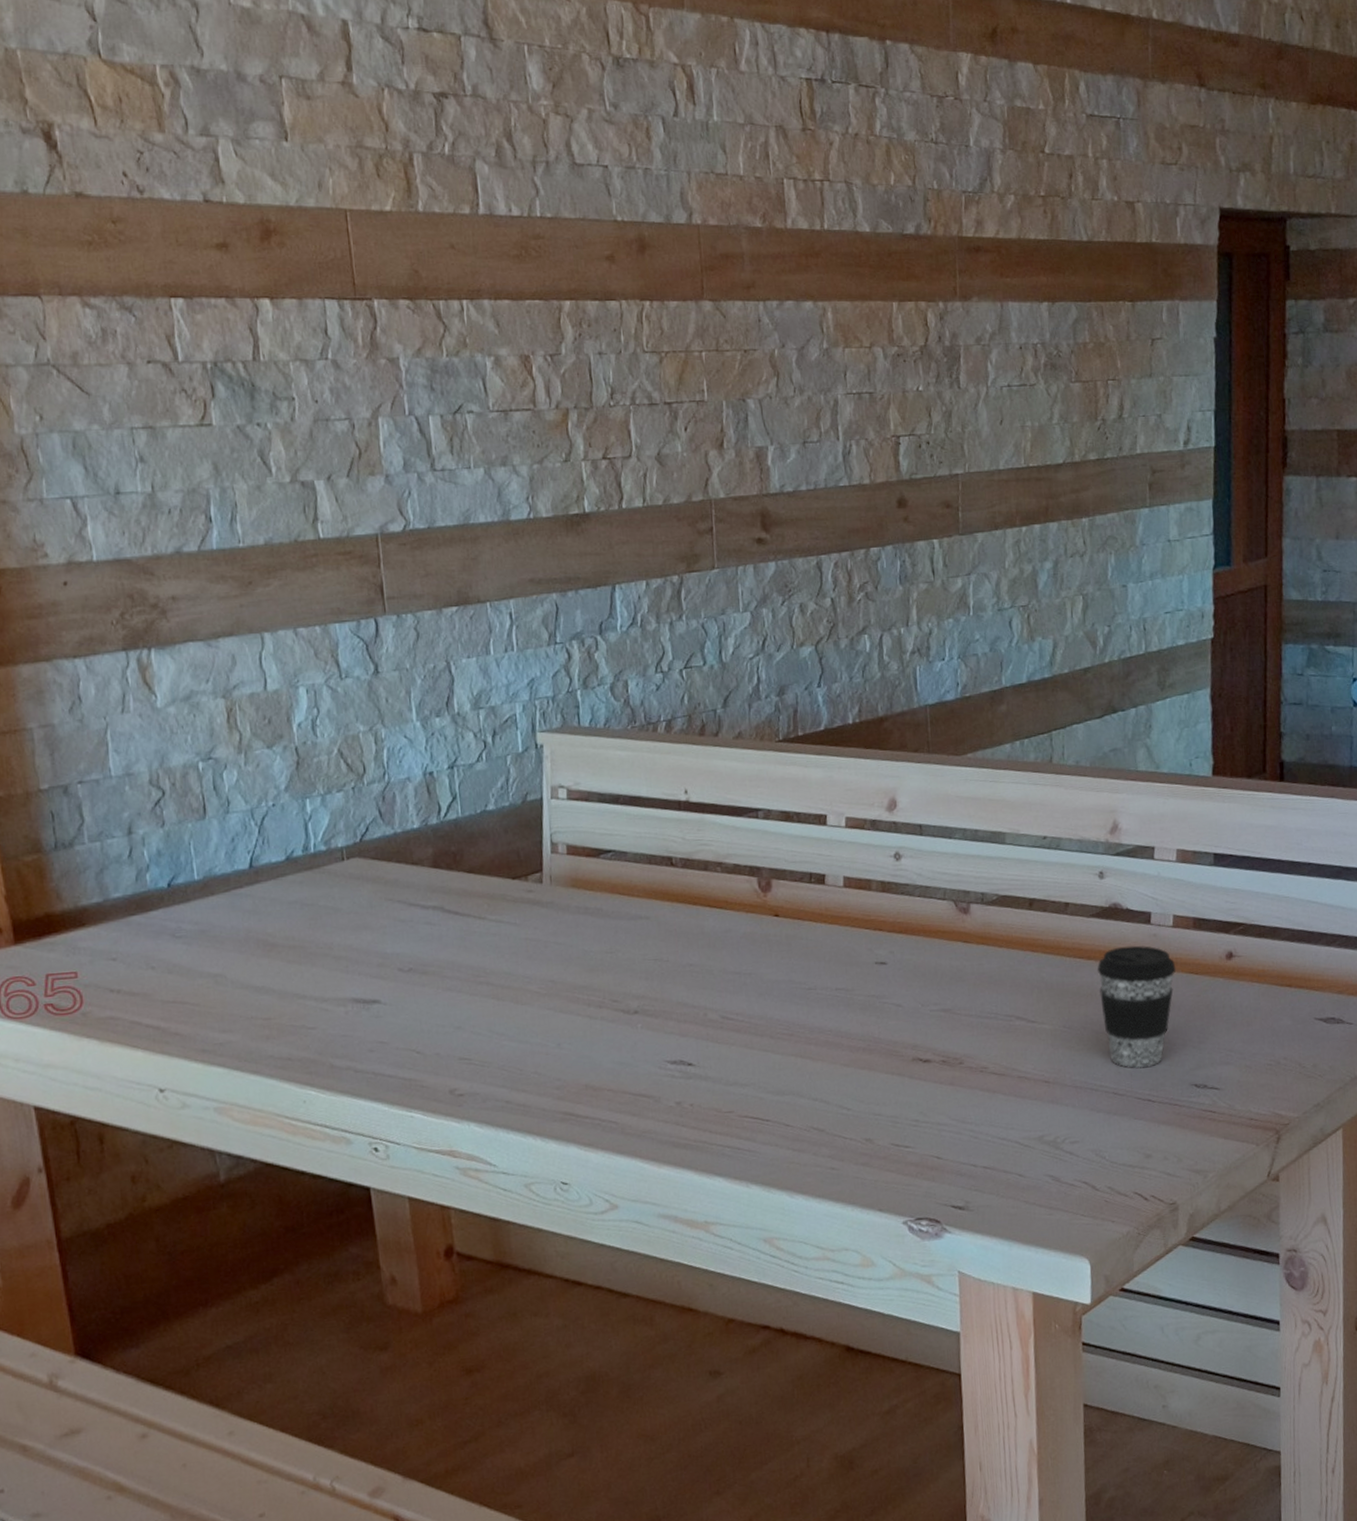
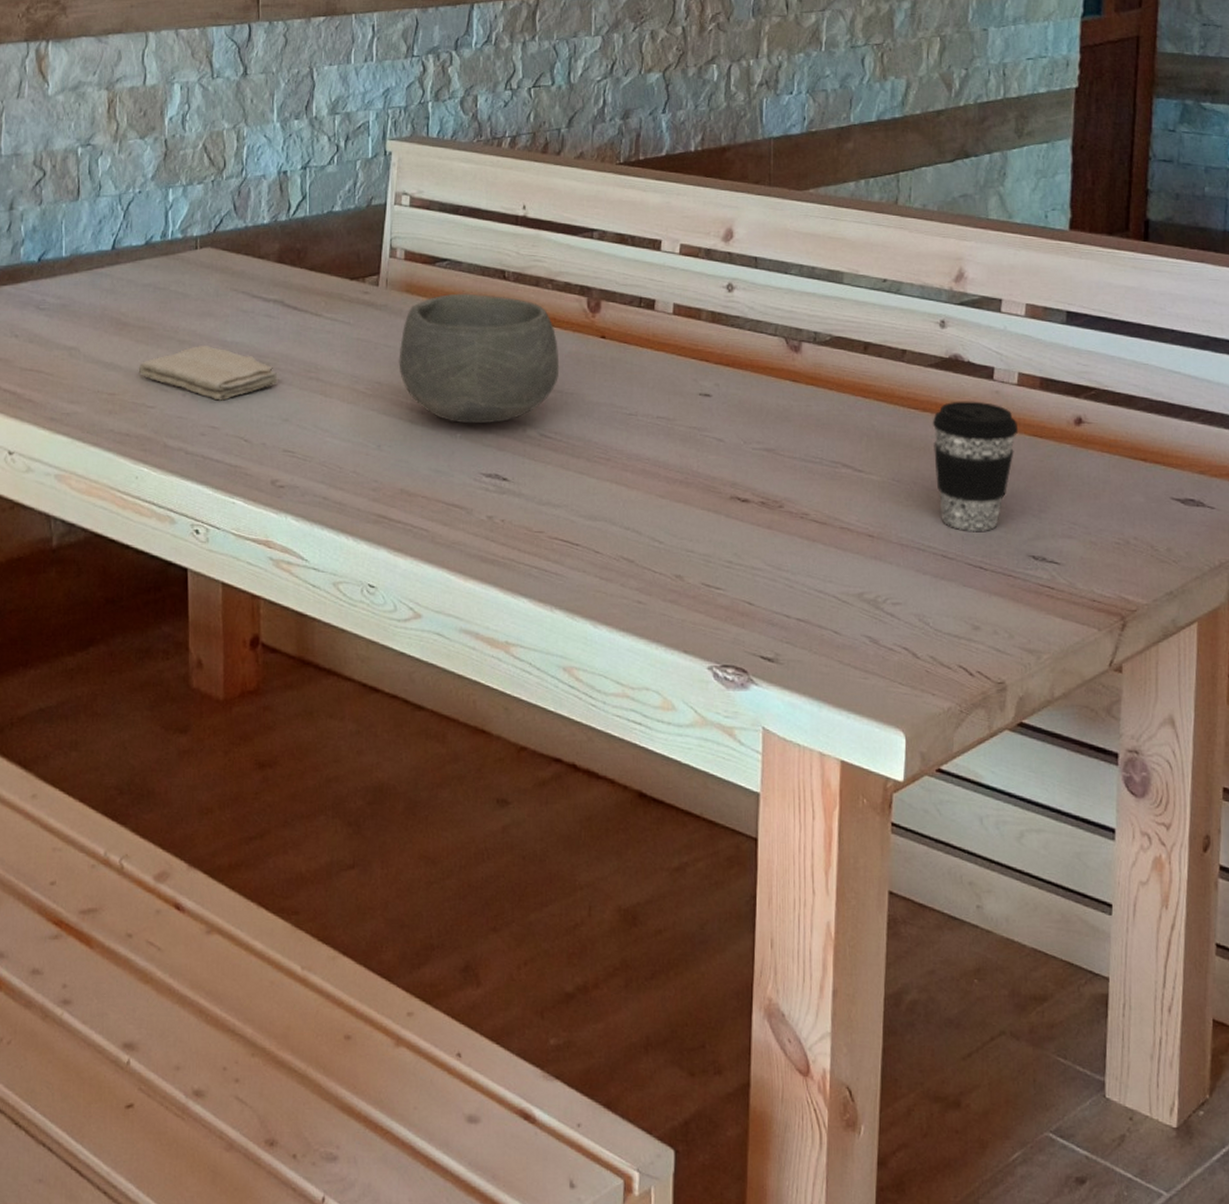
washcloth: none [293,959,447,1015] -> present [138,346,279,401]
bowl: none [570,883,736,1014] -> present [399,293,560,424]

